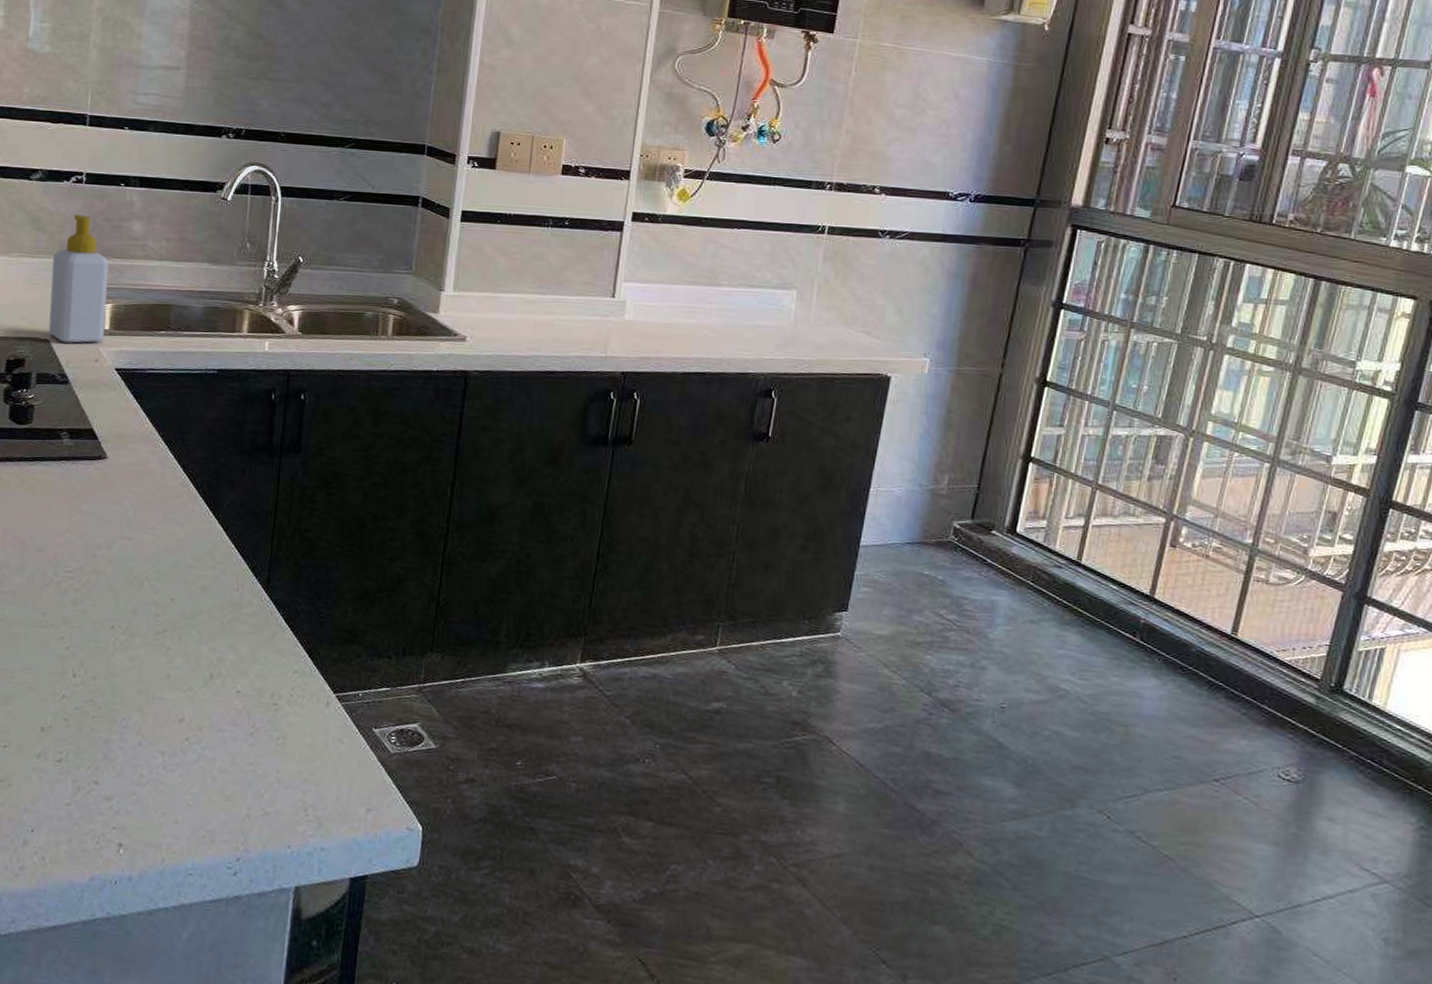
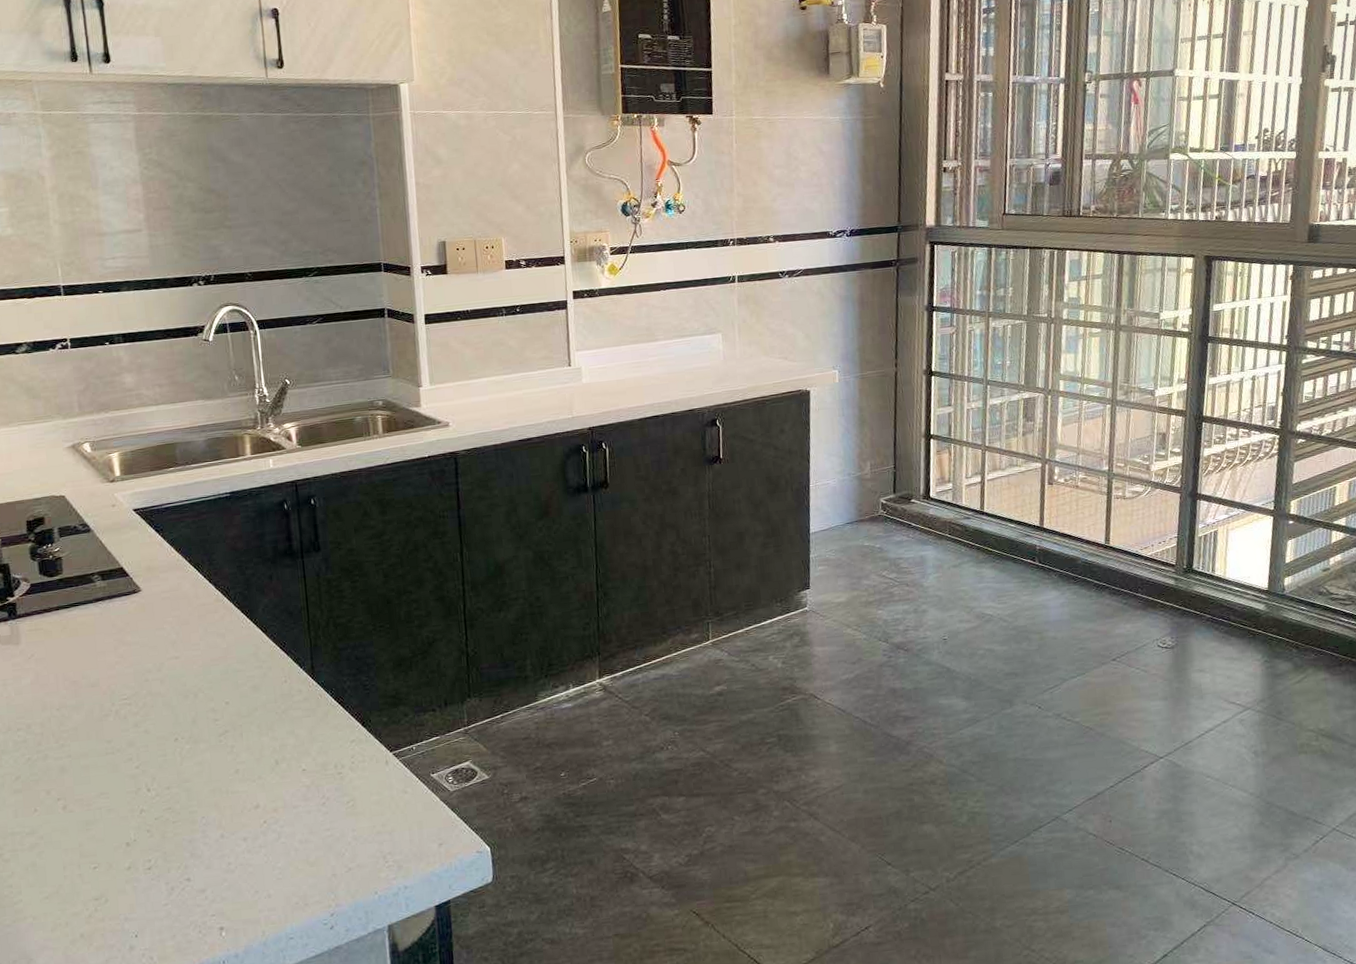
soap bottle: present [48,214,109,343] -> none [52,376,117,496]

